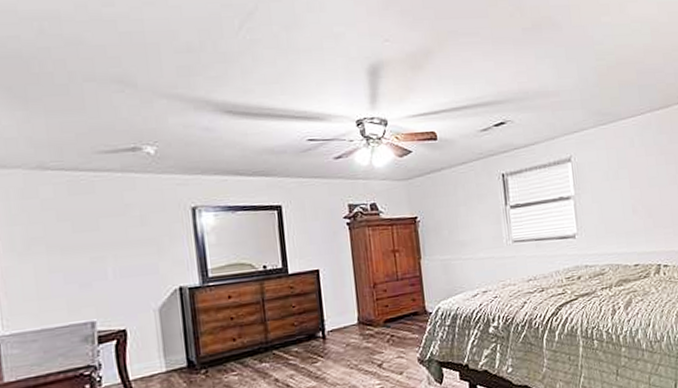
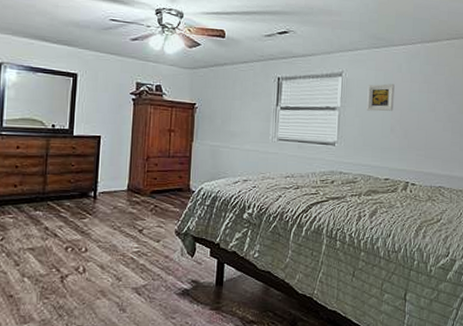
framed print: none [600,161,632,195] -> present [367,84,395,111]

